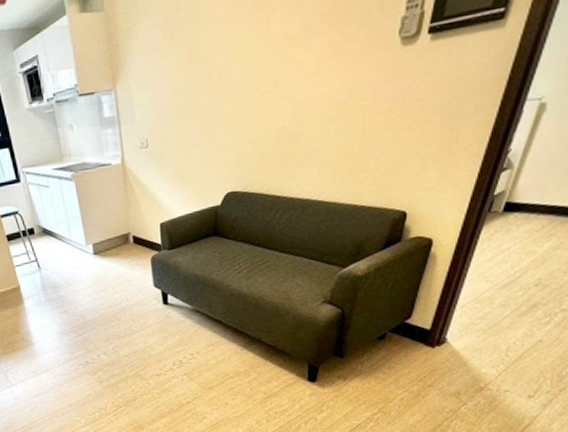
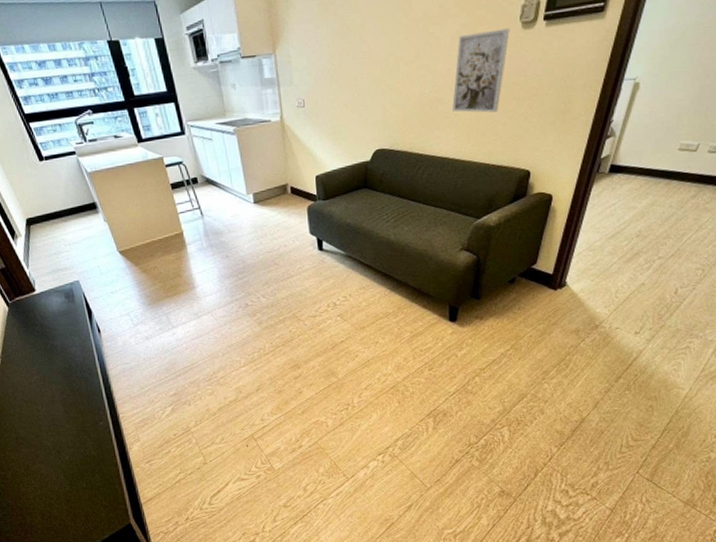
wall art: none [316,45,386,147] -> present [452,28,510,113]

